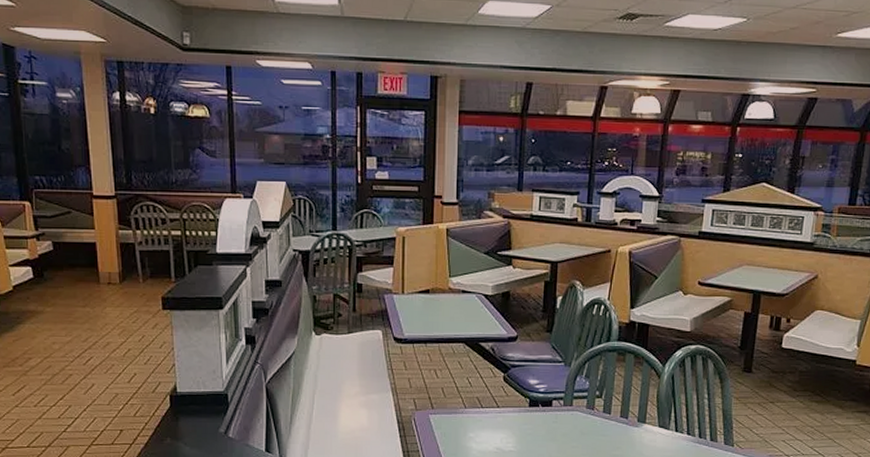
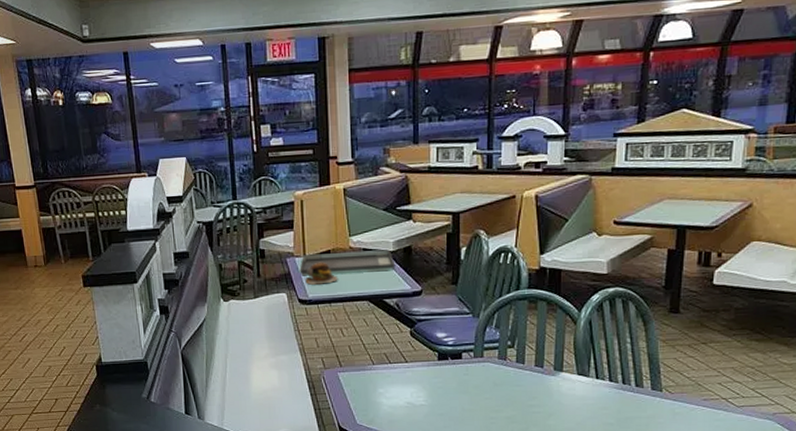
tray: none [397,292,493,315] -> present [299,249,396,276]
burger: none [402,302,435,324] -> present [305,263,338,285]

